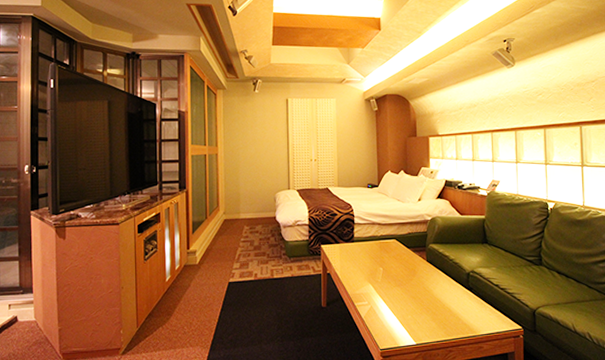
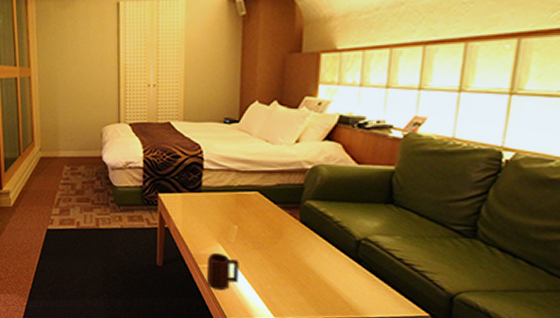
mug: none [361,291,386,324] -> present [206,252,239,291]

